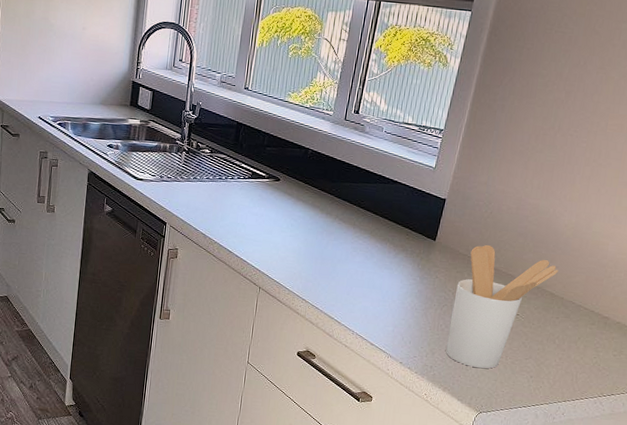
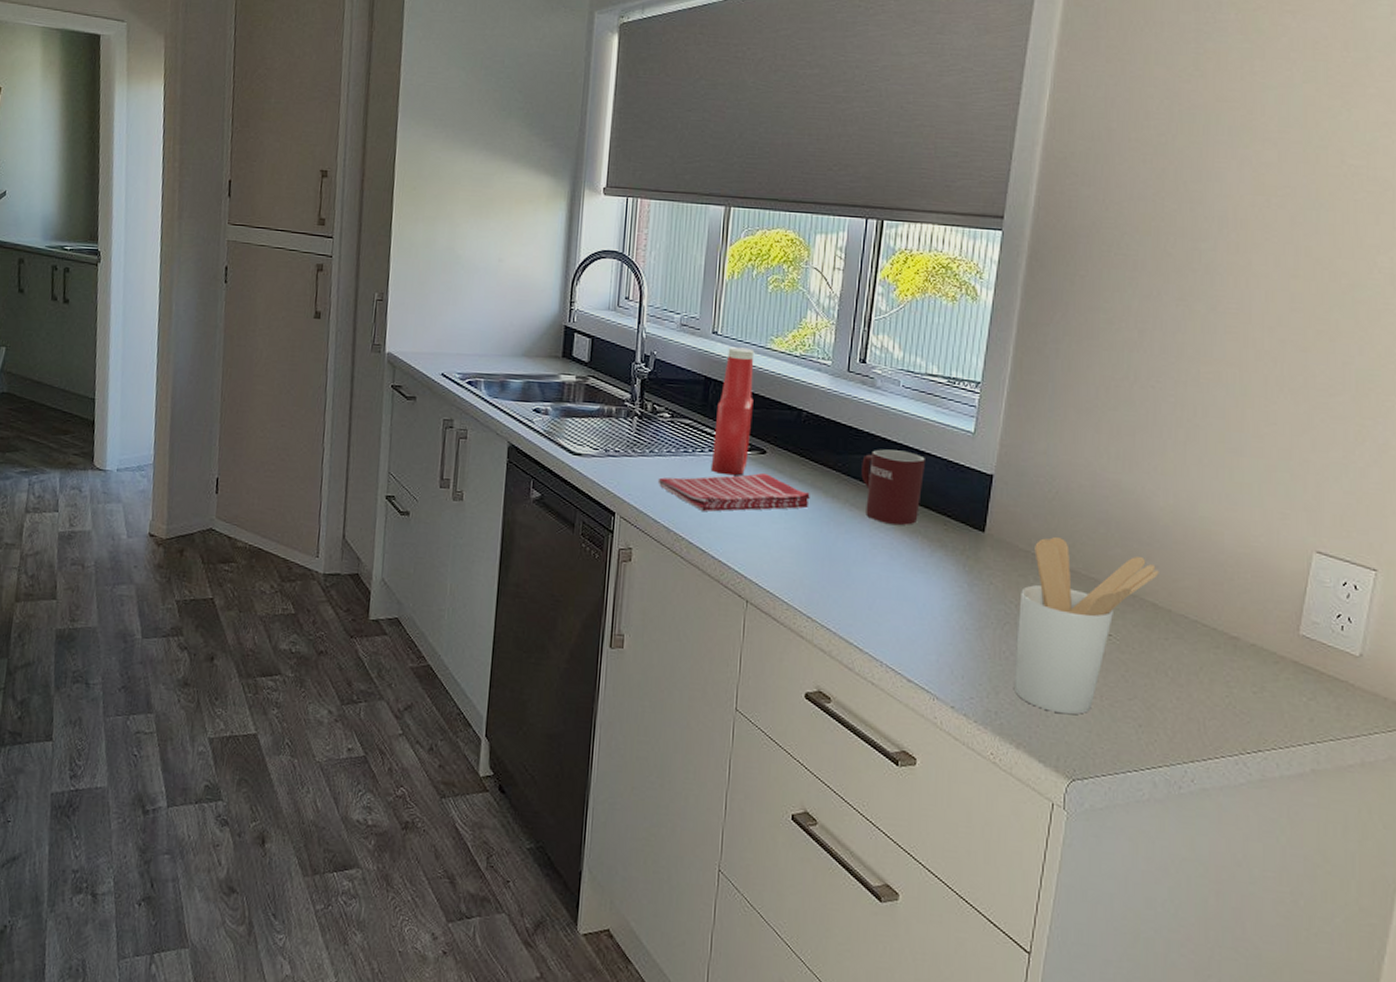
dish towel: none [198,195,310,223] -> present [657,473,810,512]
ketchup bottle: none [238,99,276,197] -> present [710,347,755,476]
mug: none [349,179,397,235] -> present [861,449,925,526]

